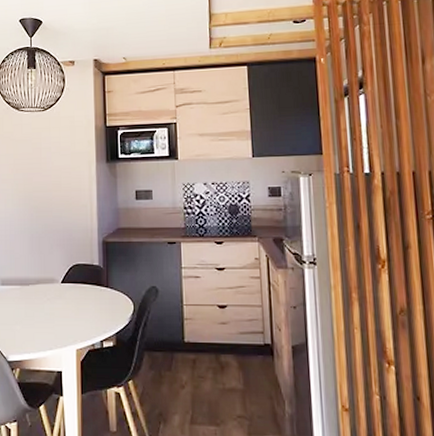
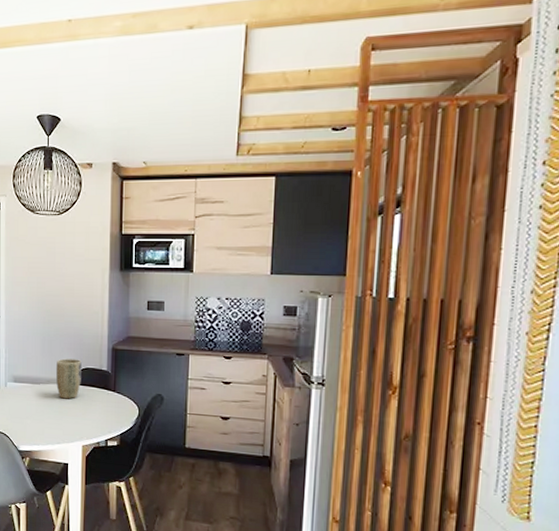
plant pot: none [45,256,72,299] -> present [55,358,82,400]

